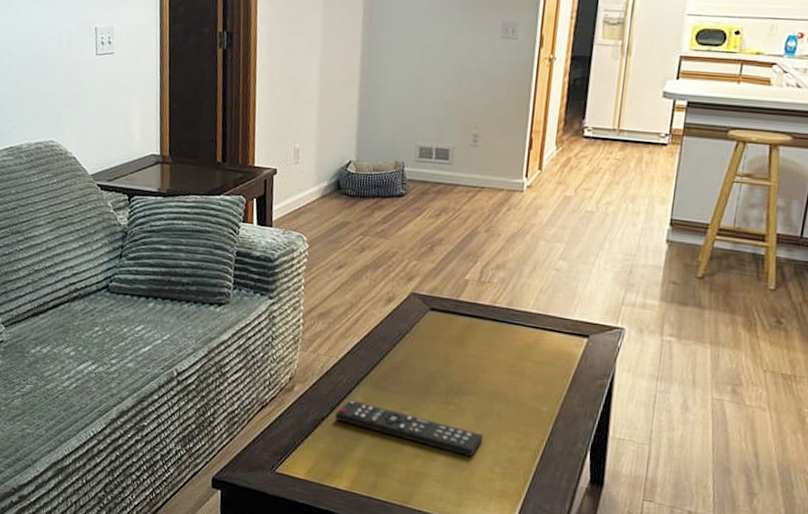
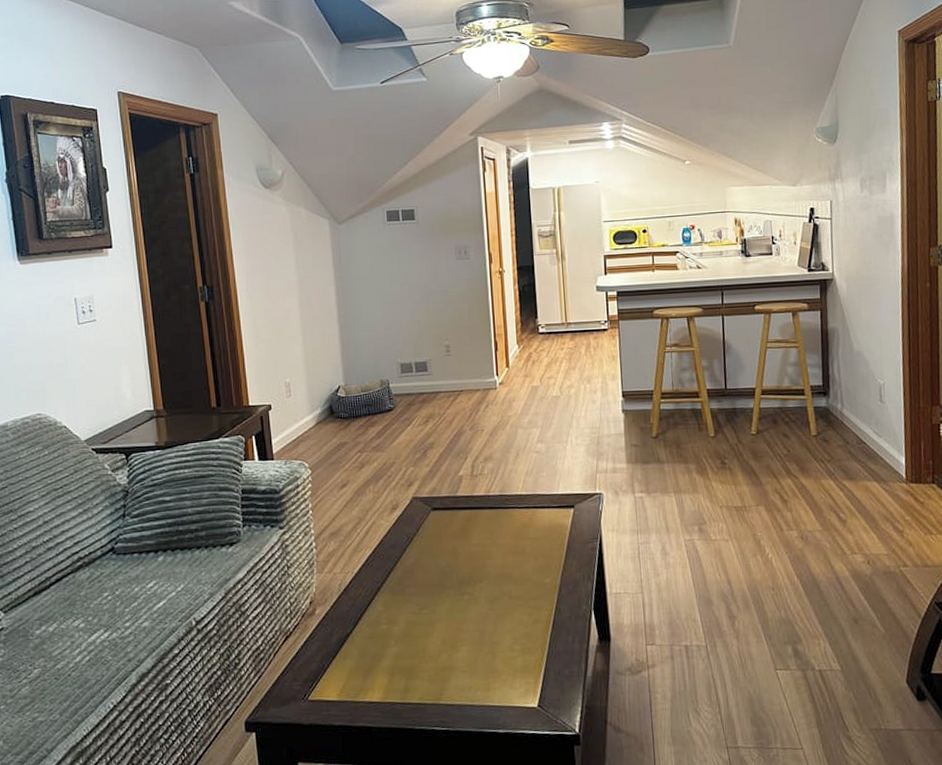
remote control: present [335,399,484,457] -> none [359,610,499,641]

